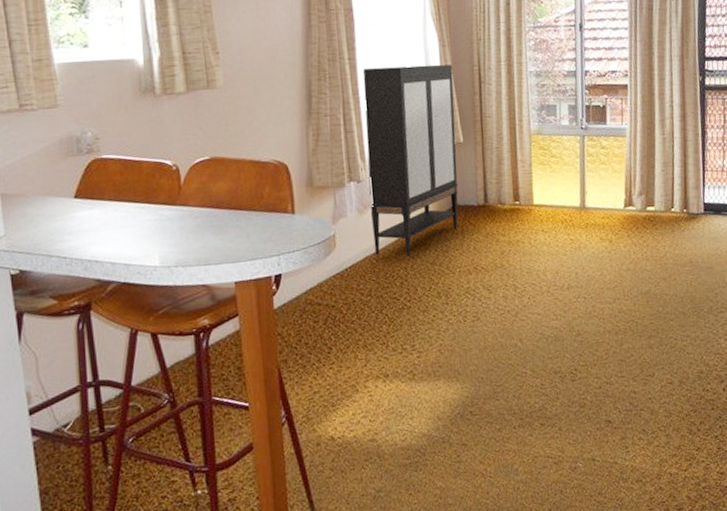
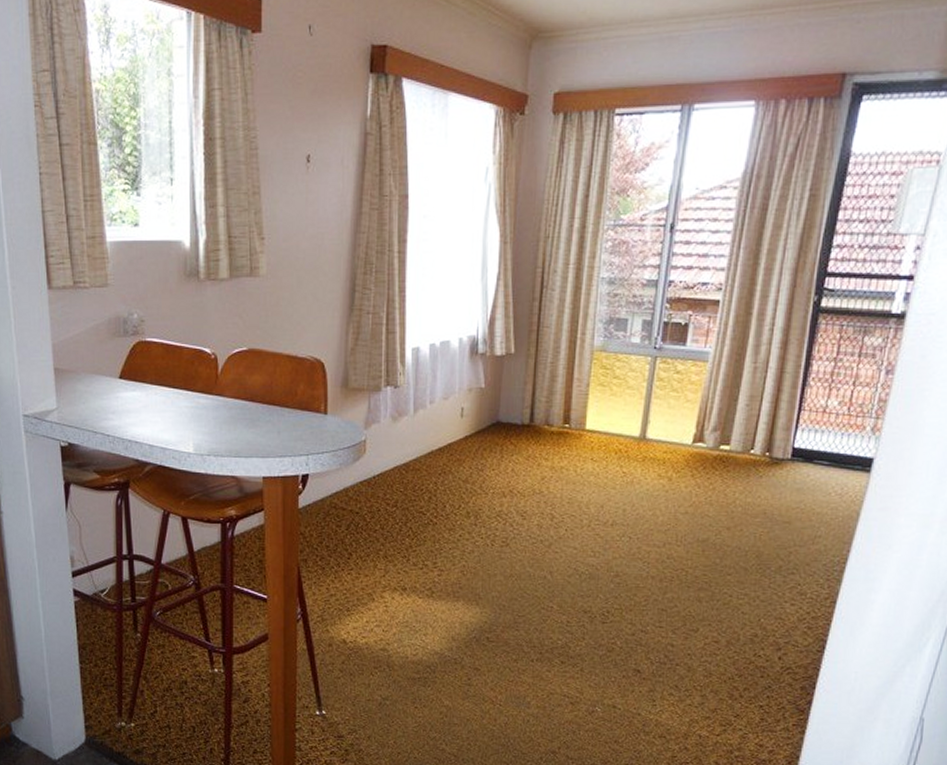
storage cabinet: present [362,64,459,257] -> none [404,263,513,471]

